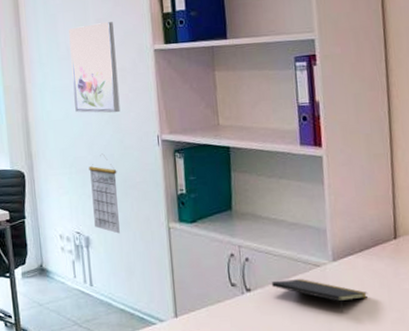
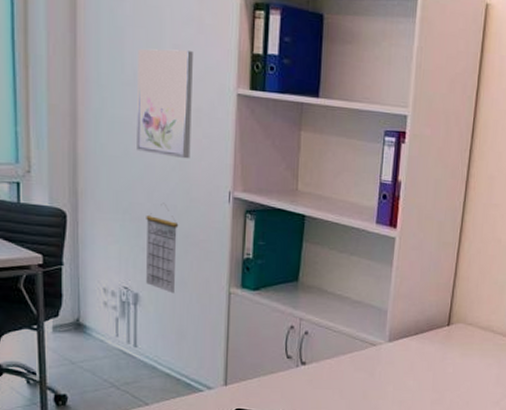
notepad: present [271,279,368,312] -> none [326,356,416,390]

